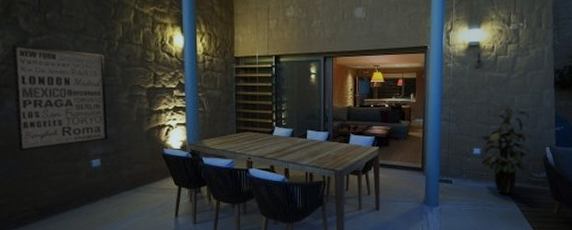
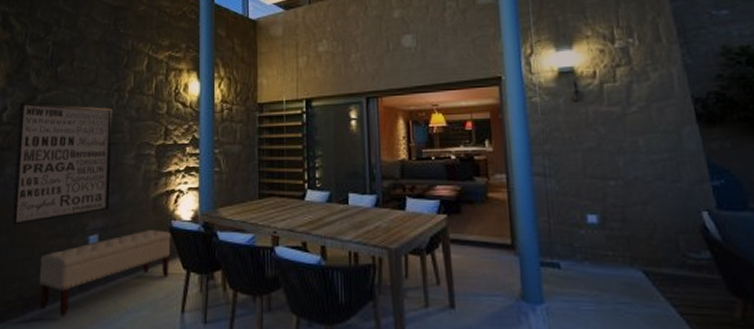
bench: none [49,156,164,221] -> present [39,230,171,317]
indoor plant: present [480,103,533,195] -> none [594,147,678,287]

